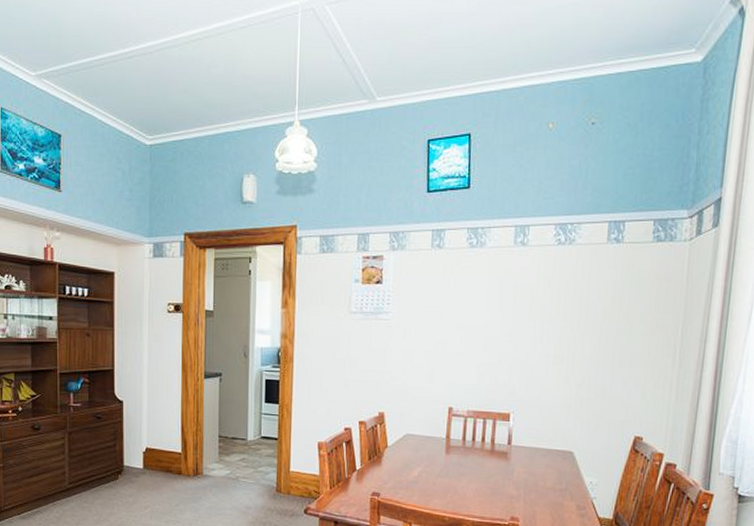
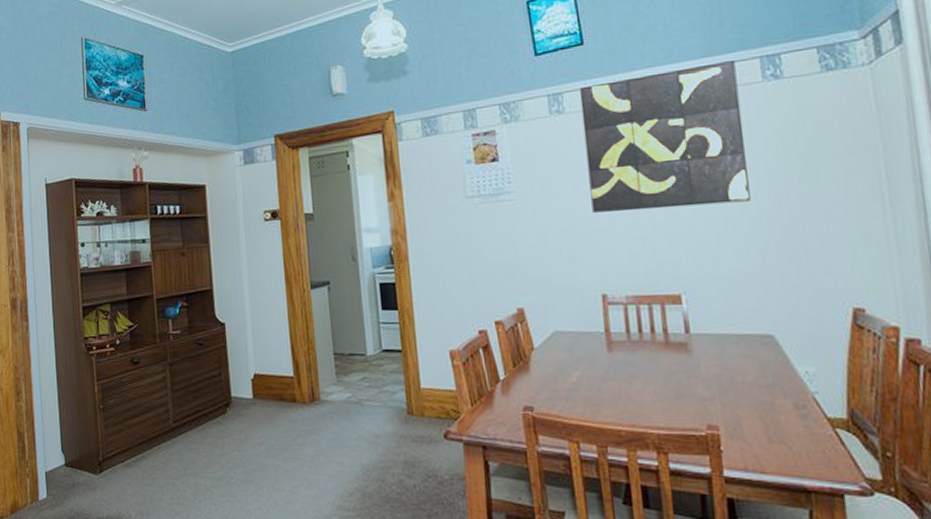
wall art: none [453,221,589,343] -> present [579,60,751,213]

